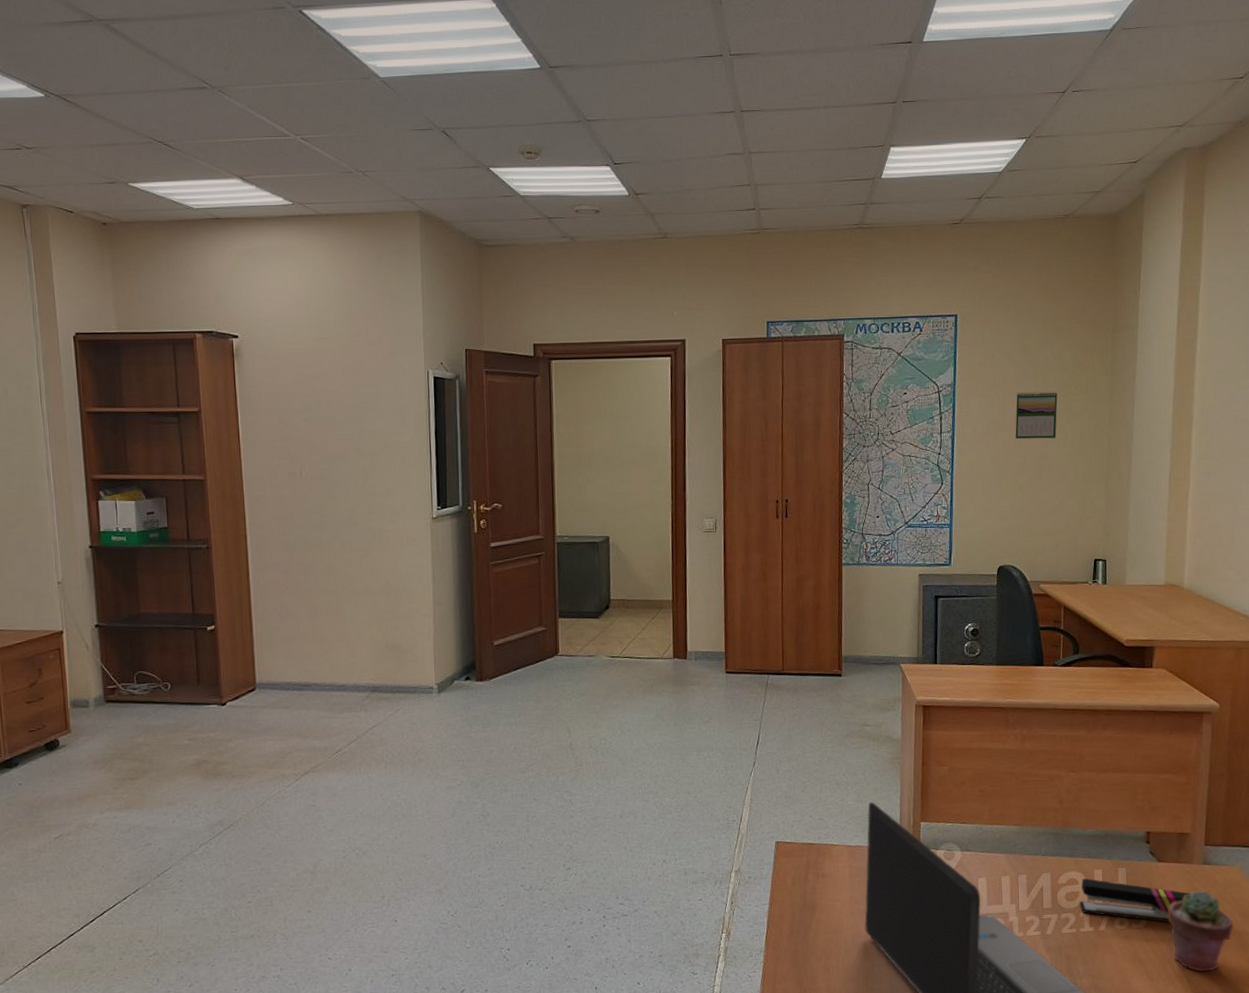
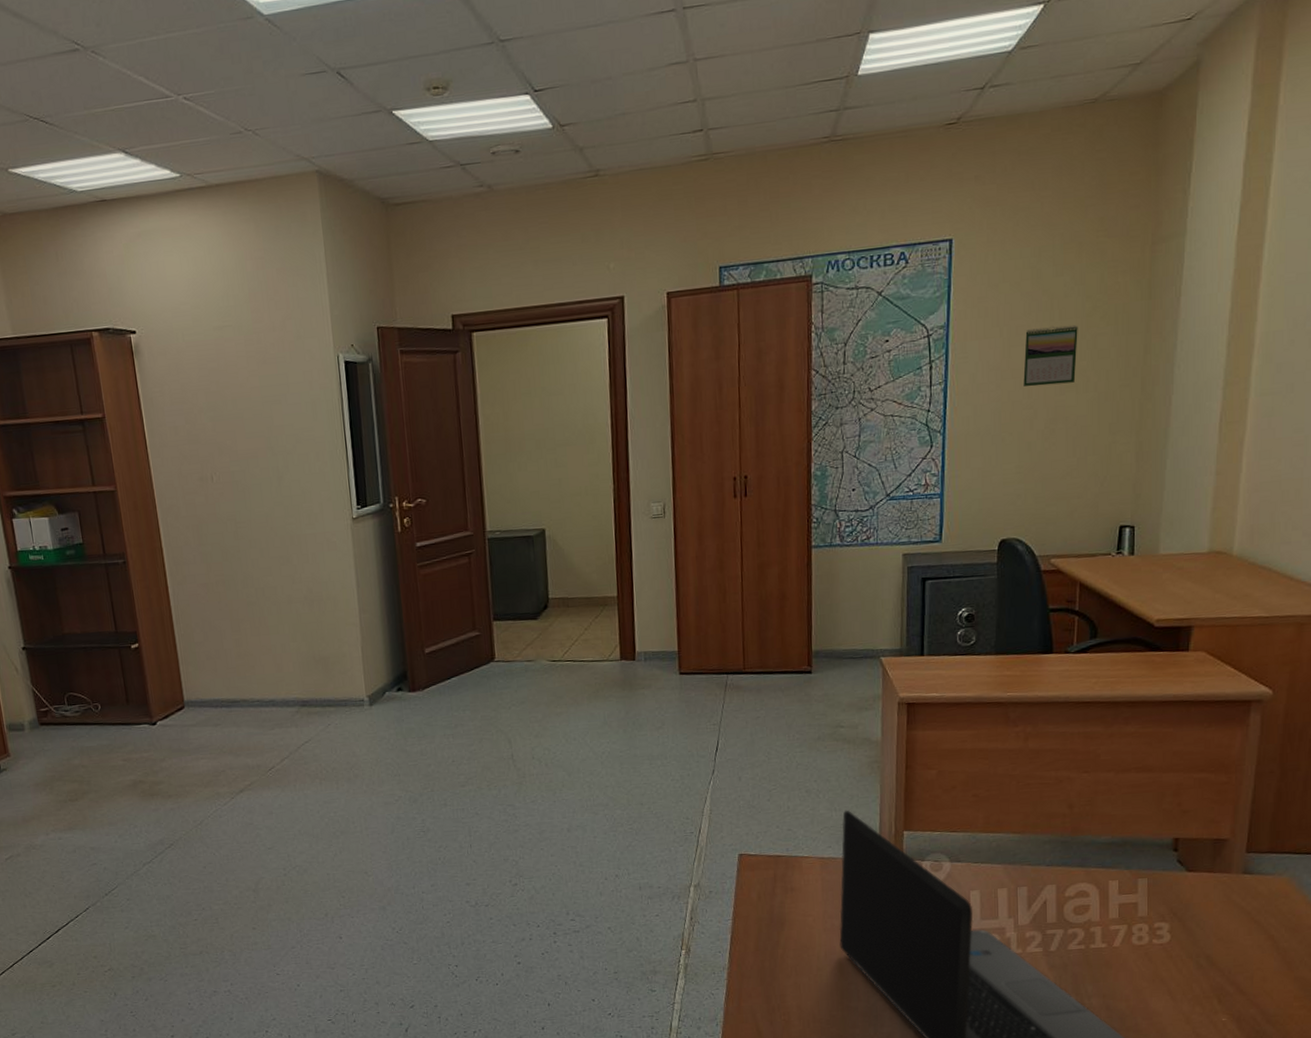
stapler: present [1079,878,1191,922] -> none [1089,890,1226,938]
potted succulent: present [1168,890,1234,972] -> none [1198,902,1278,992]

